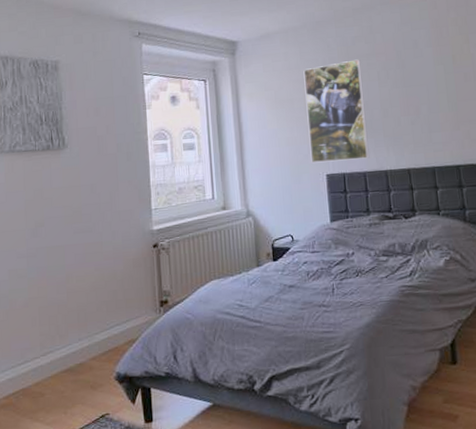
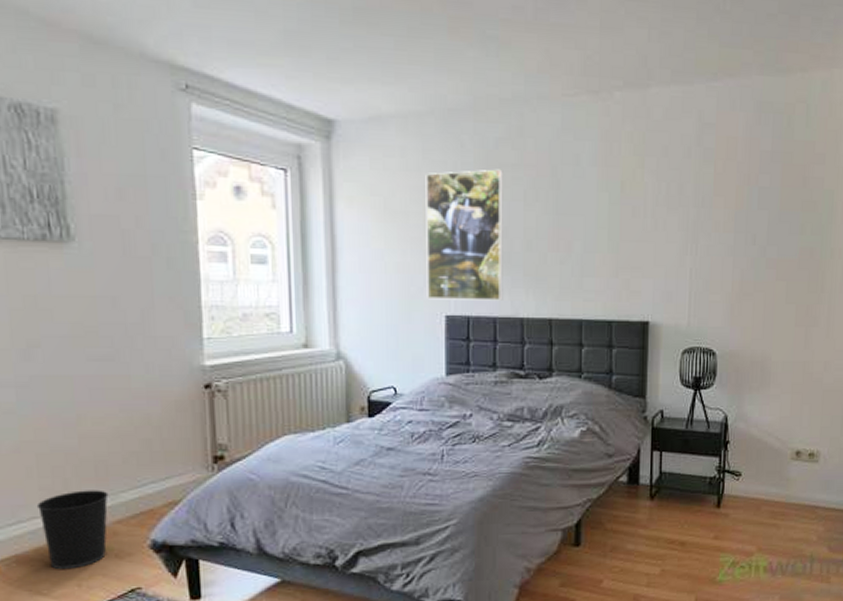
wastebasket: none [37,333,87,400] -> present [36,490,109,570]

